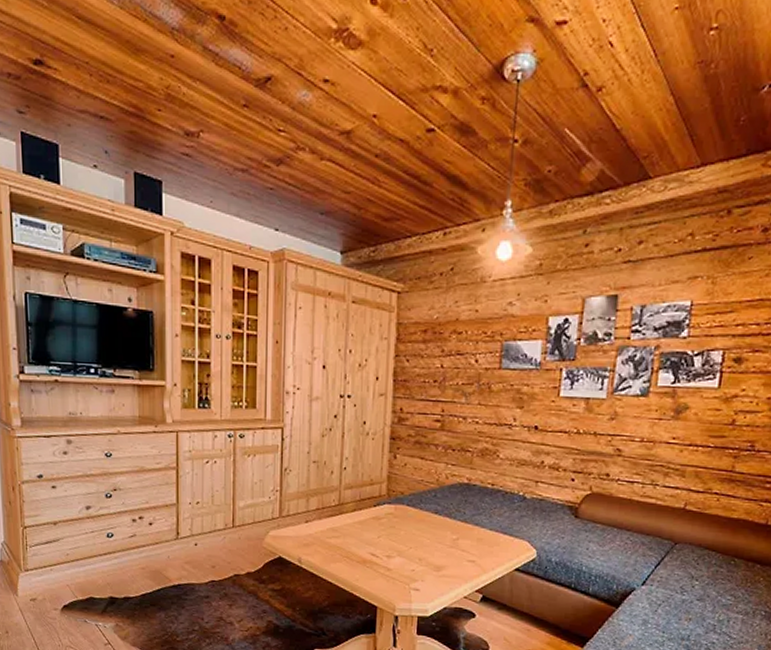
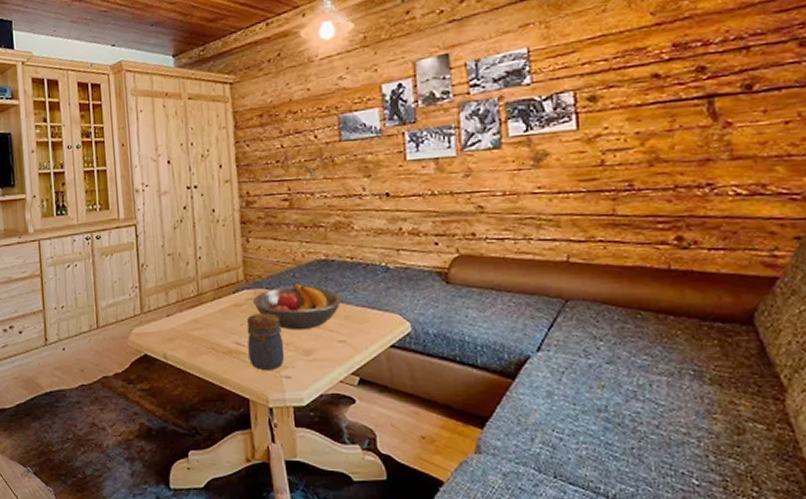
jar: none [382,528,417,582] -> present [247,313,285,370]
fruit bowl: none [392,502,478,548] -> present [252,282,343,331]

